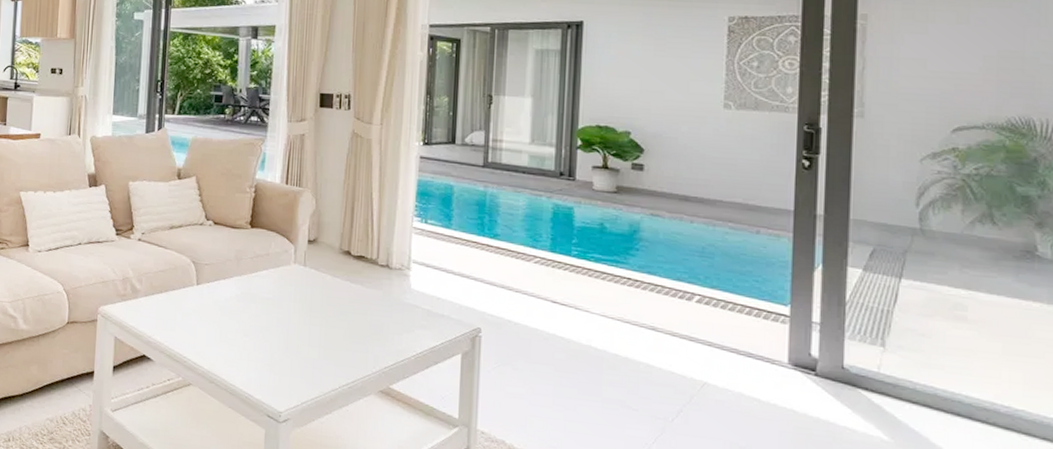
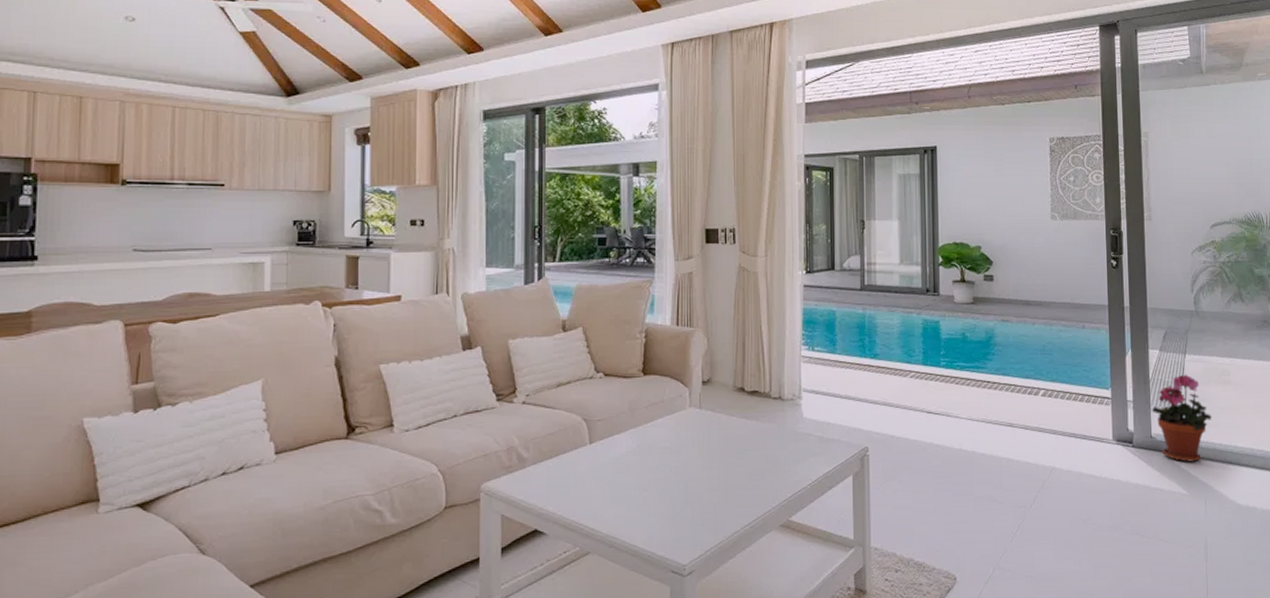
potted plant: none [846,301,935,406] -> present [1152,374,1212,462]

